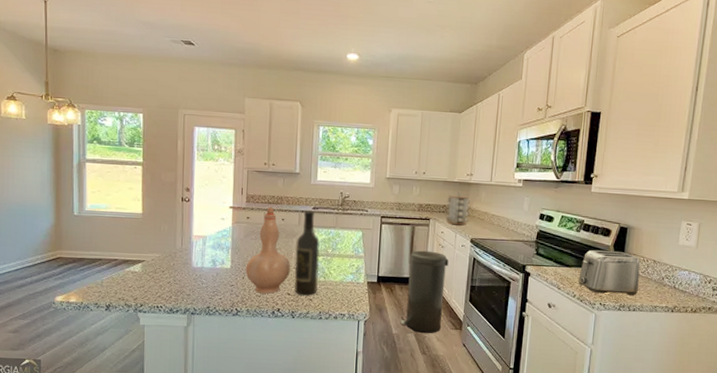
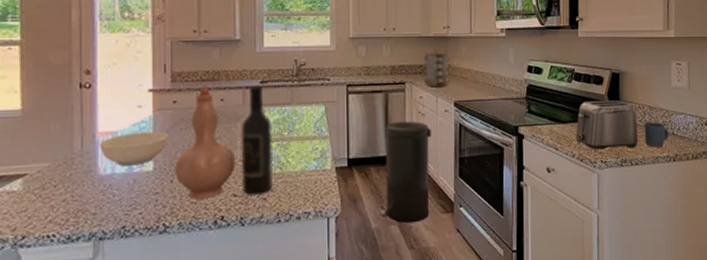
bowl: none [193,238,243,263] -> present [99,131,169,166]
mug: none [644,274,670,298] -> present [644,122,669,148]

